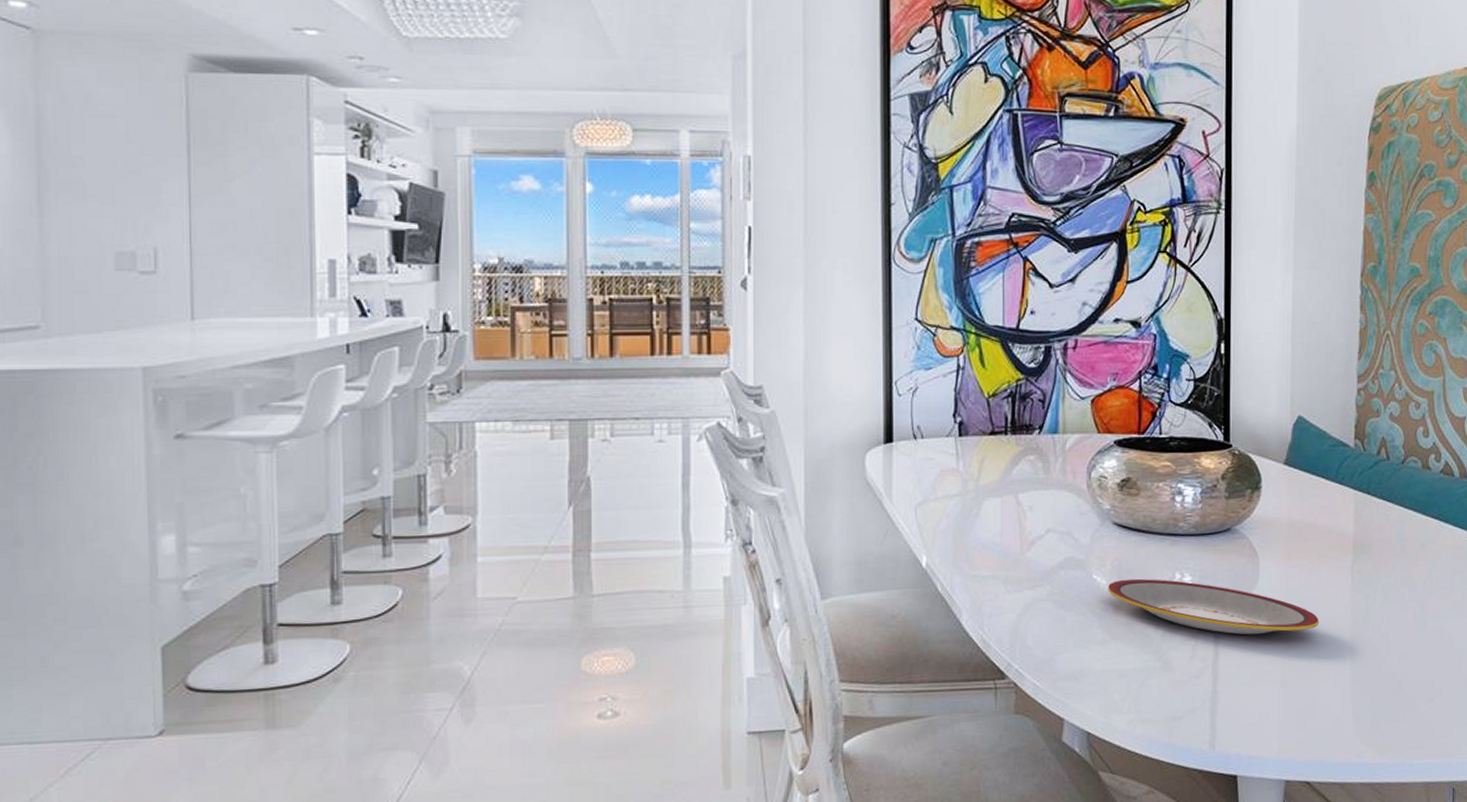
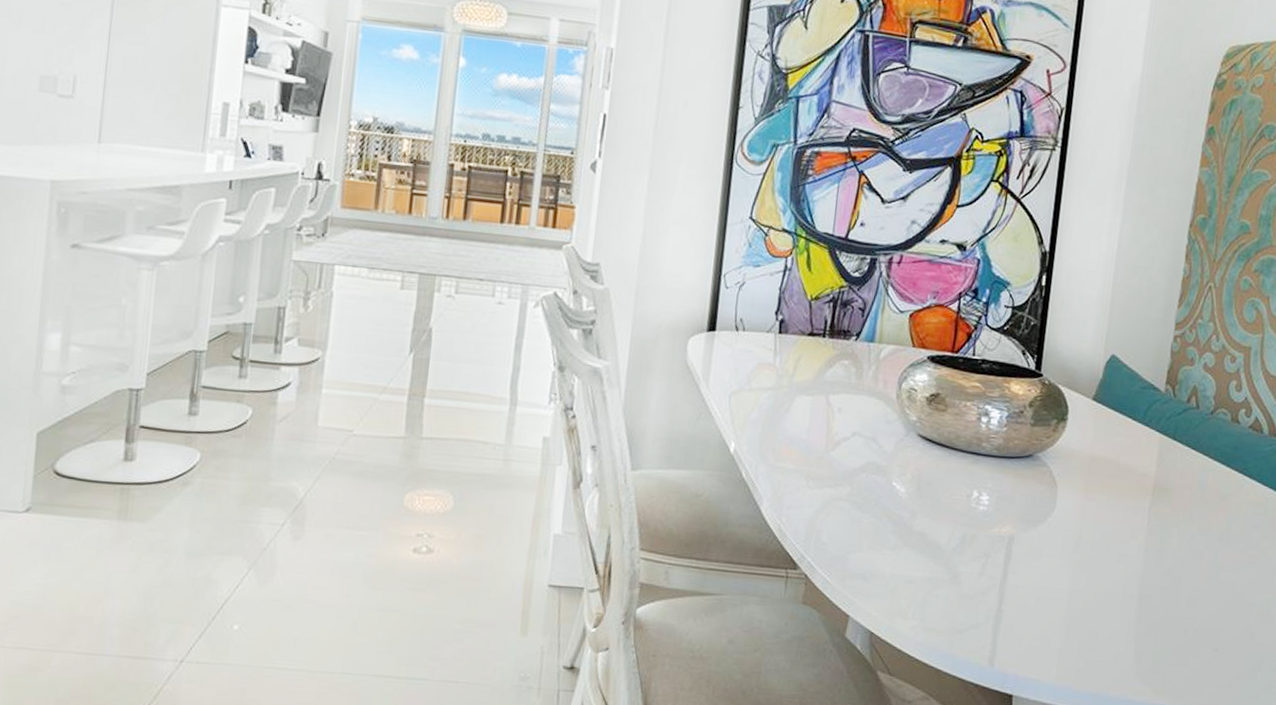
plate: present [1107,578,1319,635] -> none [905,490,1111,564]

